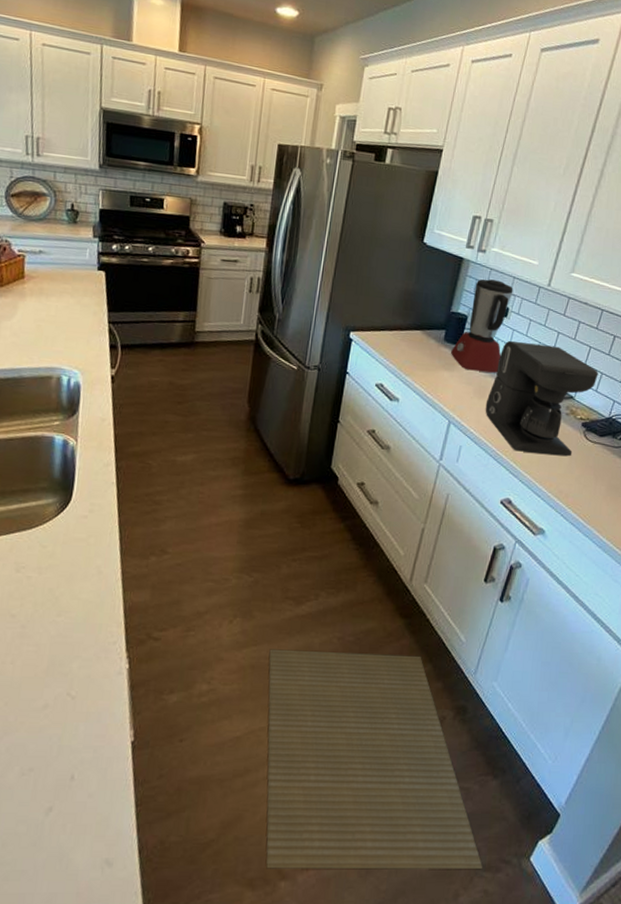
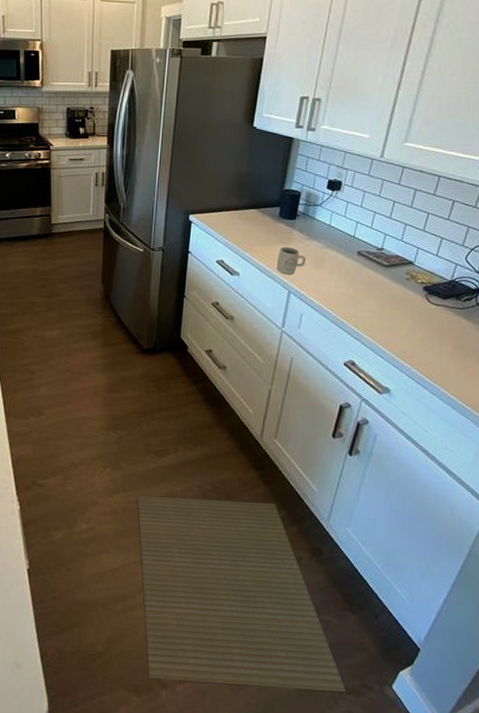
mug: none [437,373,468,404] -> present [276,247,306,275]
blender: present [450,279,513,373] -> none [286,156,345,244]
coffee maker: present [485,340,598,457] -> none [323,212,438,320]

